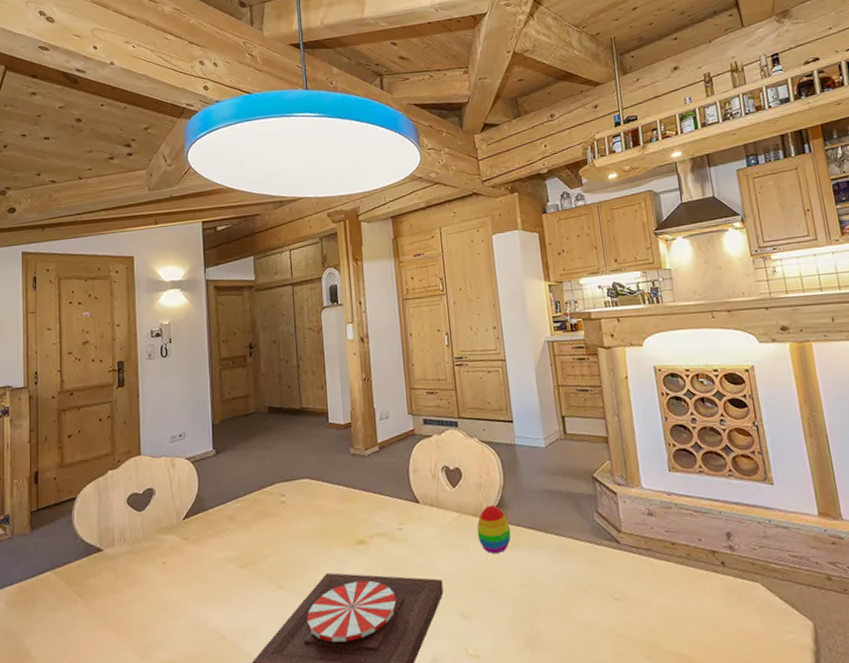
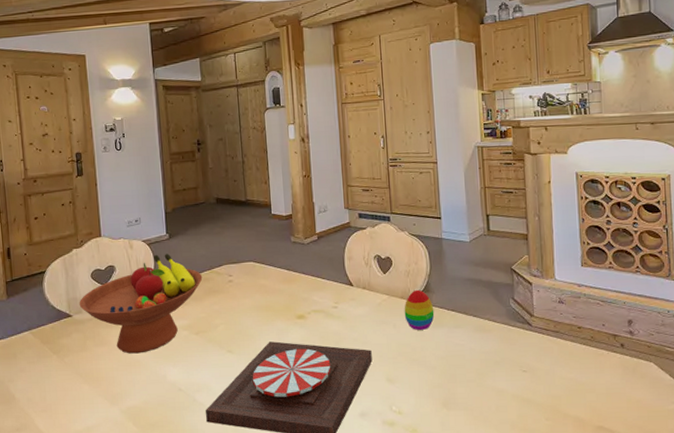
fruit bowl: none [112,472,252,595] -> present [79,254,203,354]

